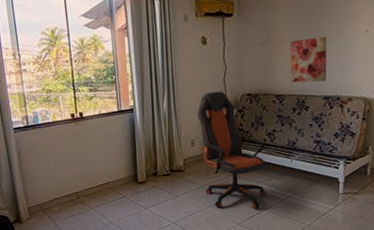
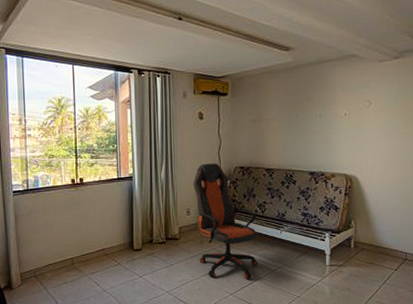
wall art: present [290,36,326,83] -> none [279,117,311,159]

